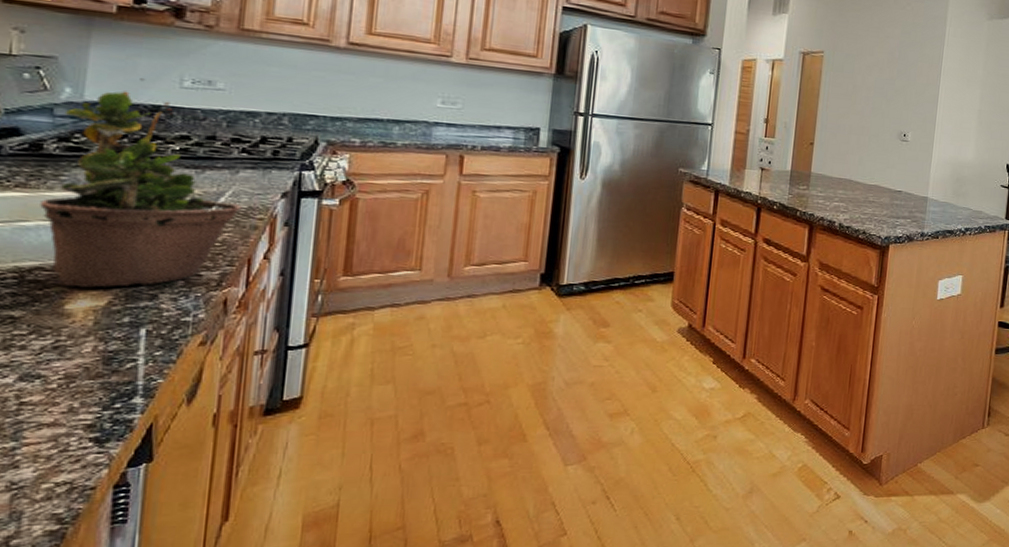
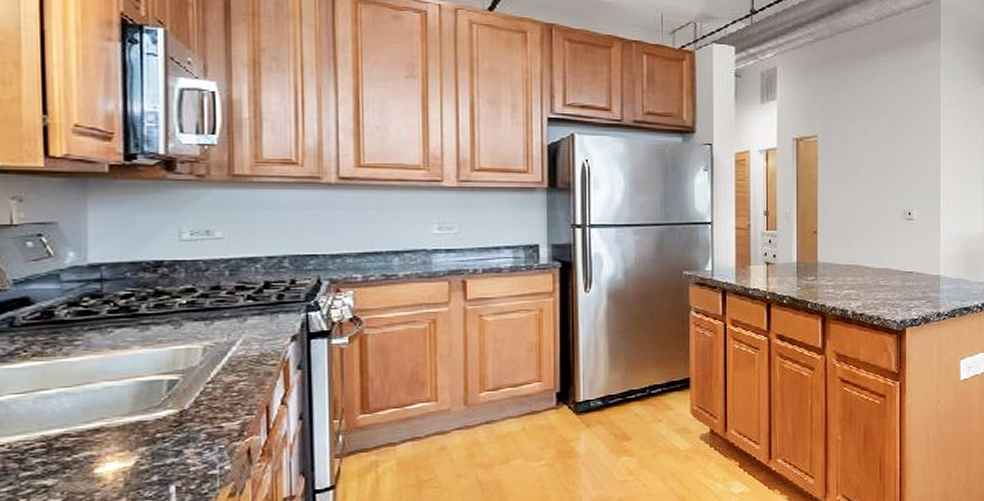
potted plant: present [40,78,242,288] -> none [59,235,254,451]

